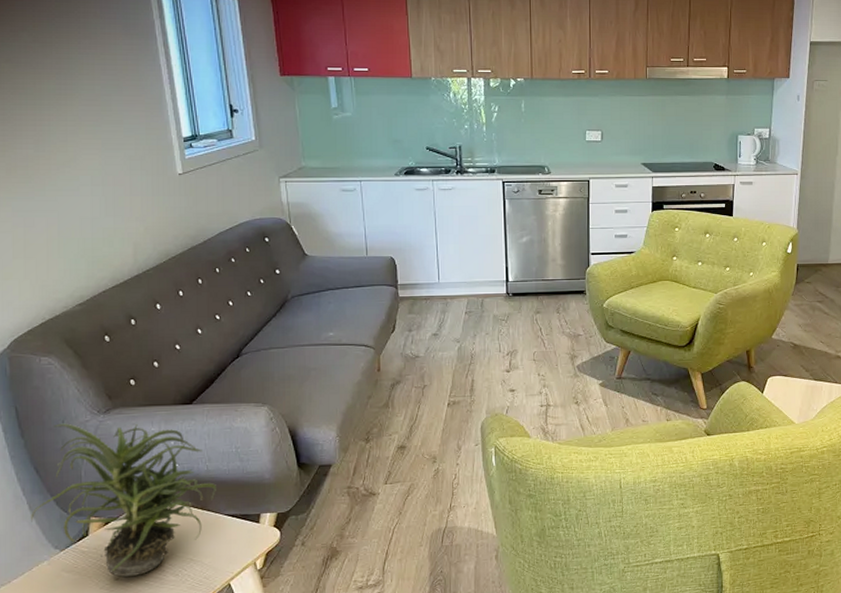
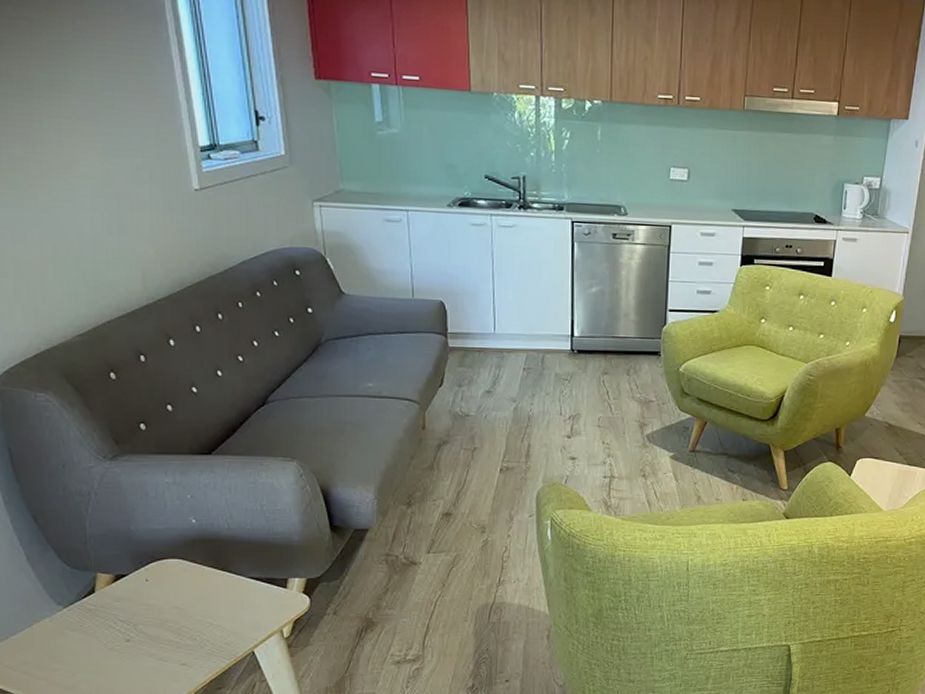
potted plant: present [31,423,216,577] -> none [30,468,239,638]

